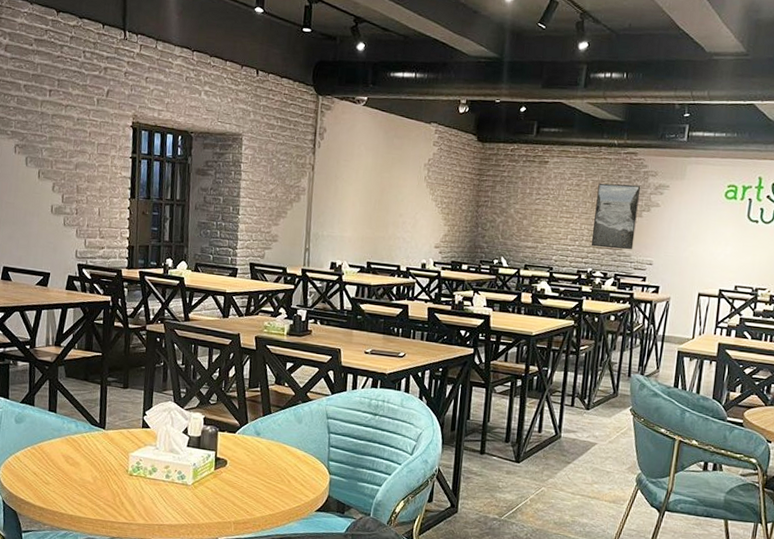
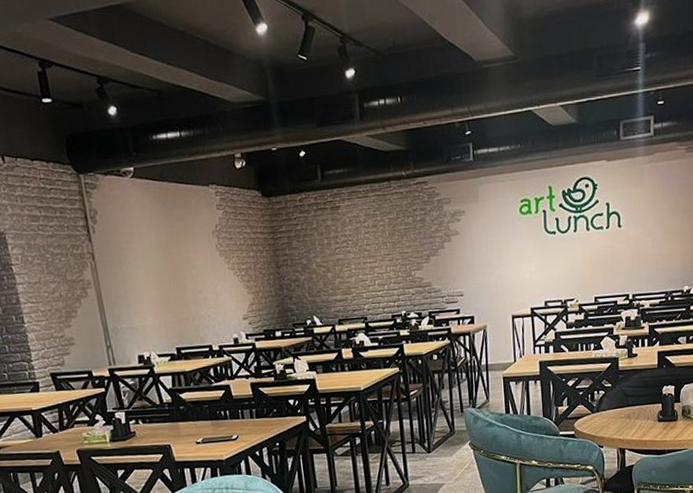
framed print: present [591,183,641,250] -> none [395,215,442,288]

